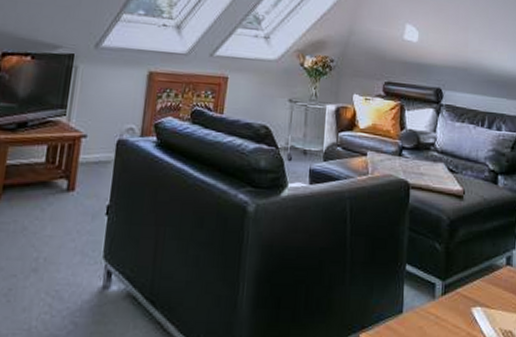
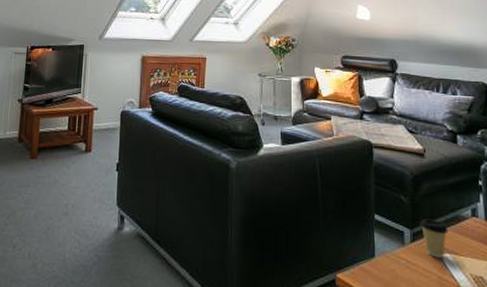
coffee cup: none [453,268,482,312] -> present [420,219,449,258]

